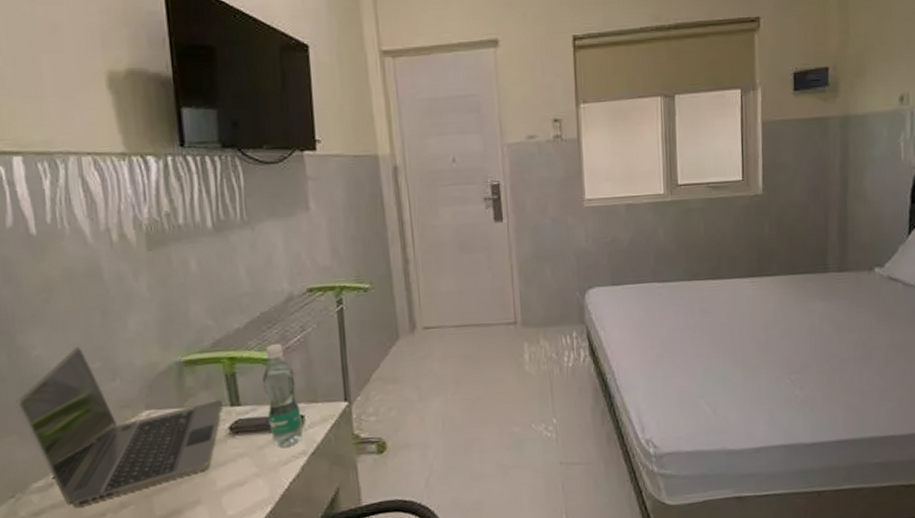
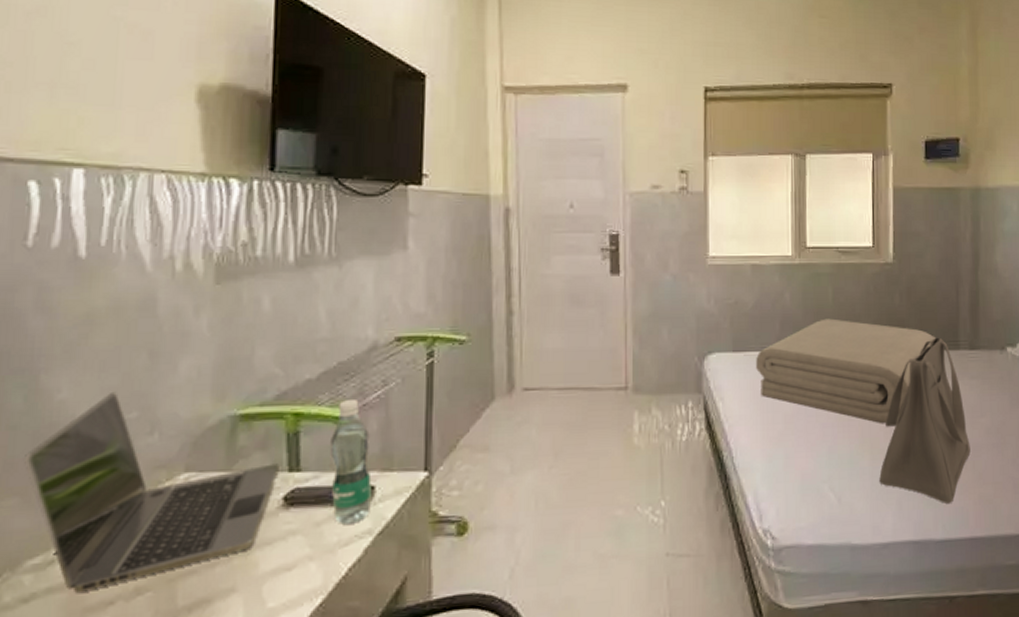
towel: none [633,250,806,344] -> present [756,318,937,424]
tote bag: none [751,262,838,412] -> present [879,337,971,504]

